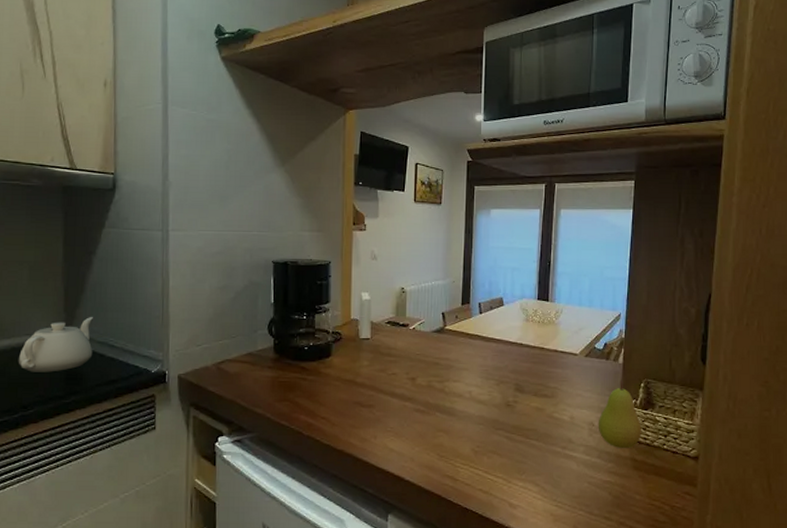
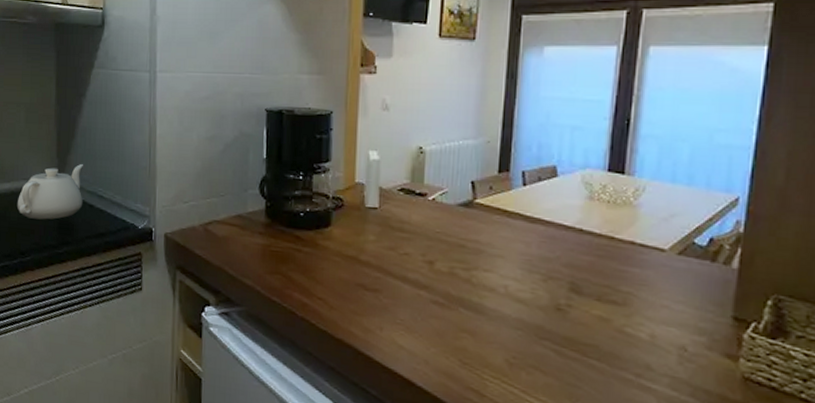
fruit: present [598,379,641,449] -> none [692,291,764,390]

